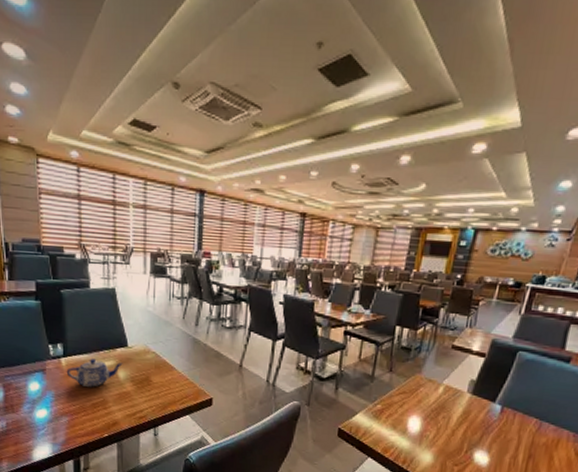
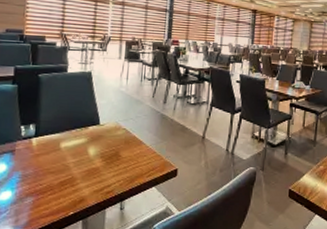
teapot: present [66,358,123,387] -> none [36,137,94,165]

